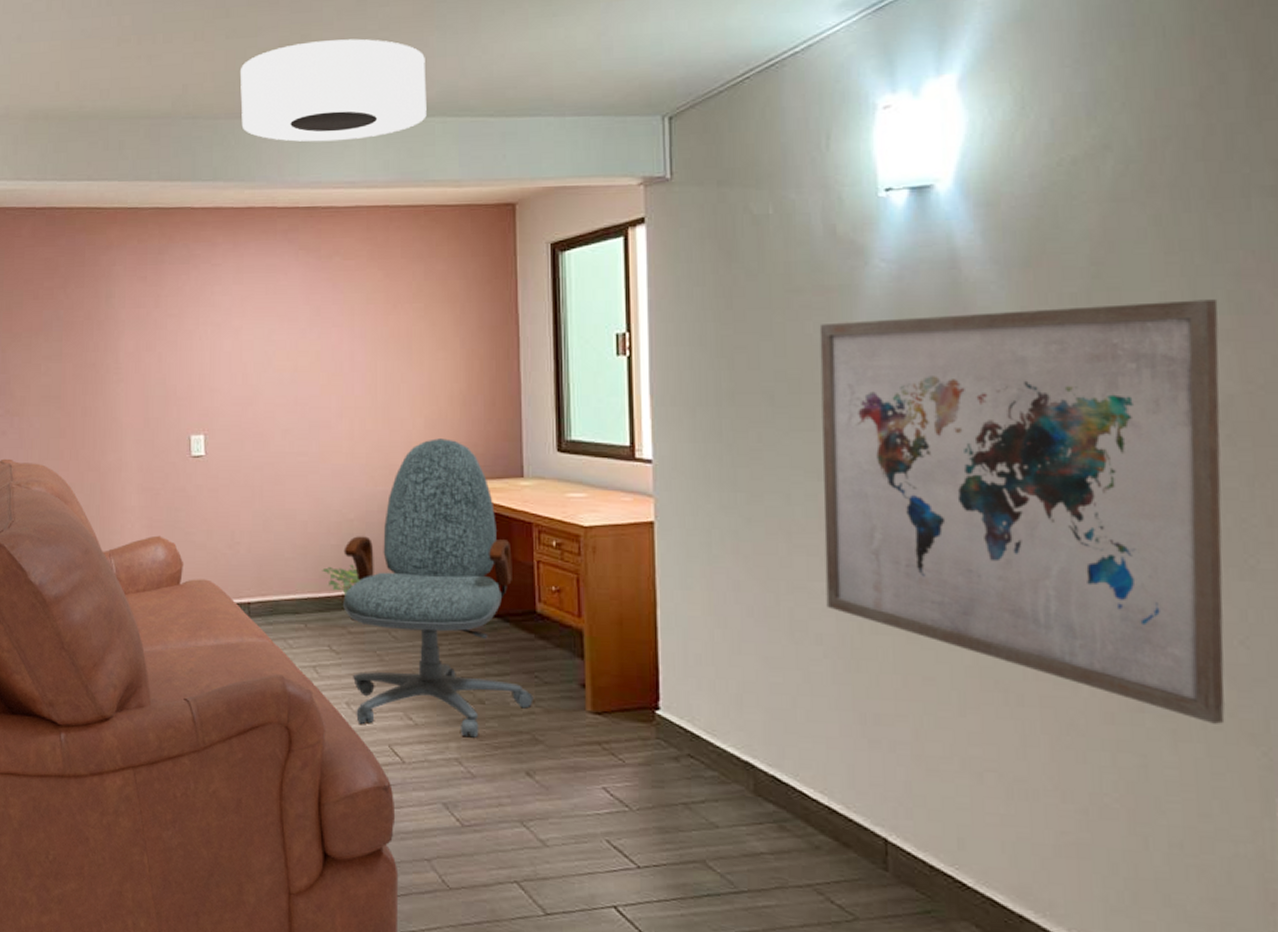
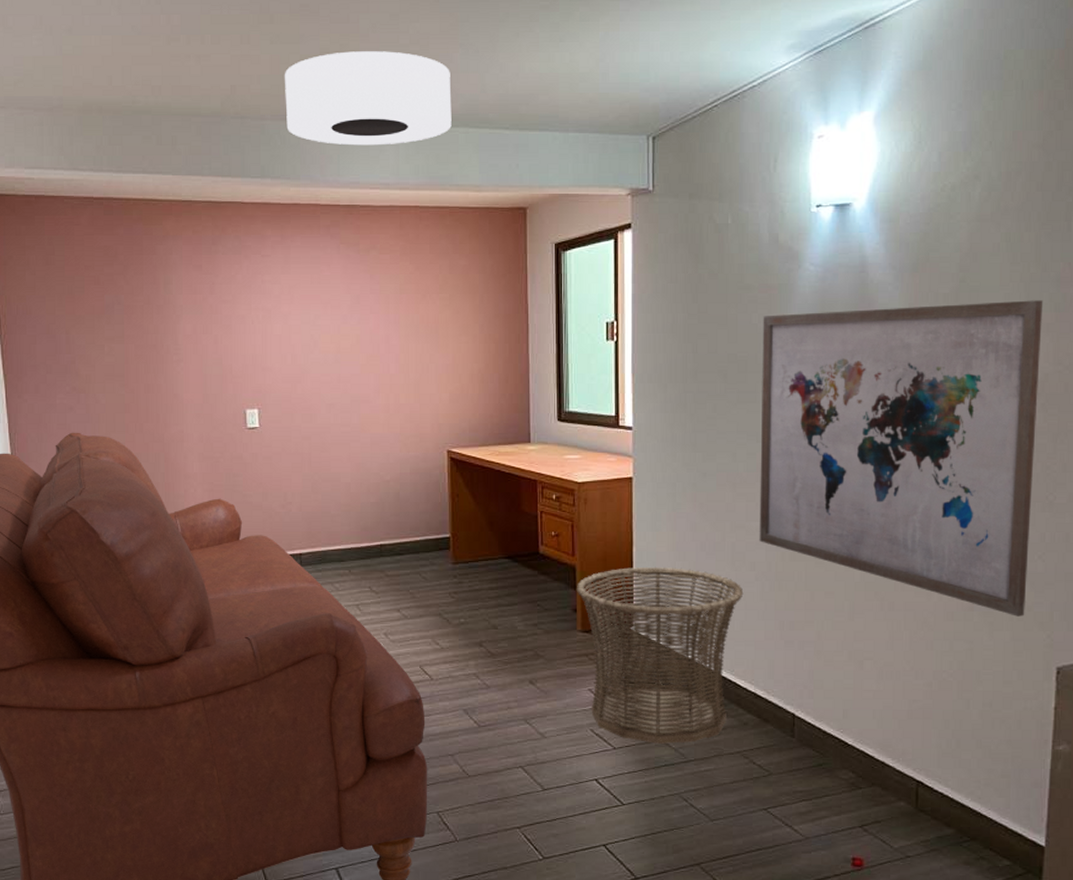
potted plant: present [322,565,361,596] -> none [363,519,396,545]
office chair: present [343,438,533,738] -> none [381,411,536,656]
basket: none [583,634,808,868] -> present [576,566,744,744]

